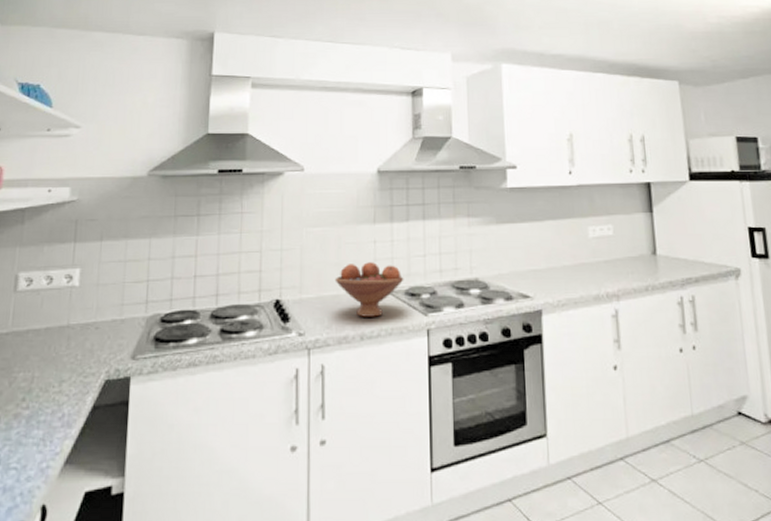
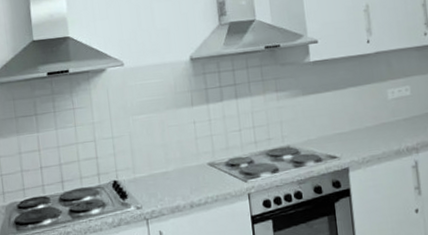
fruit bowl: present [335,262,404,317] -> none [162,140,224,189]

